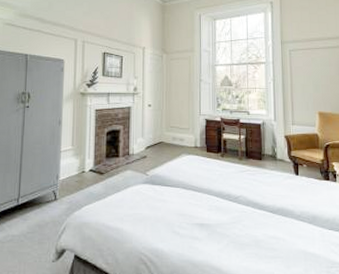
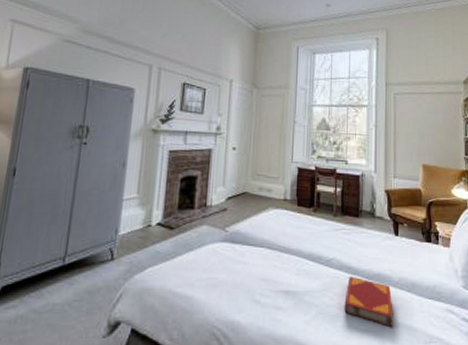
hardback book: none [252,210,297,254] -> present [344,276,393,327]

